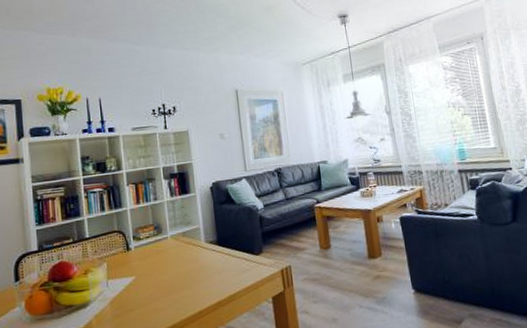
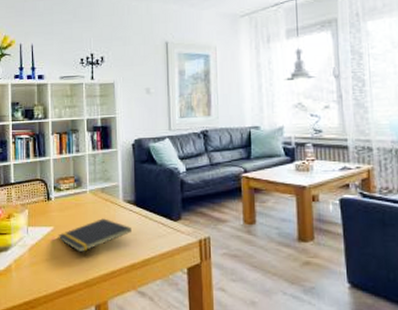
notepad: none [140,261,216,299] -> present [58,218,132,253]

